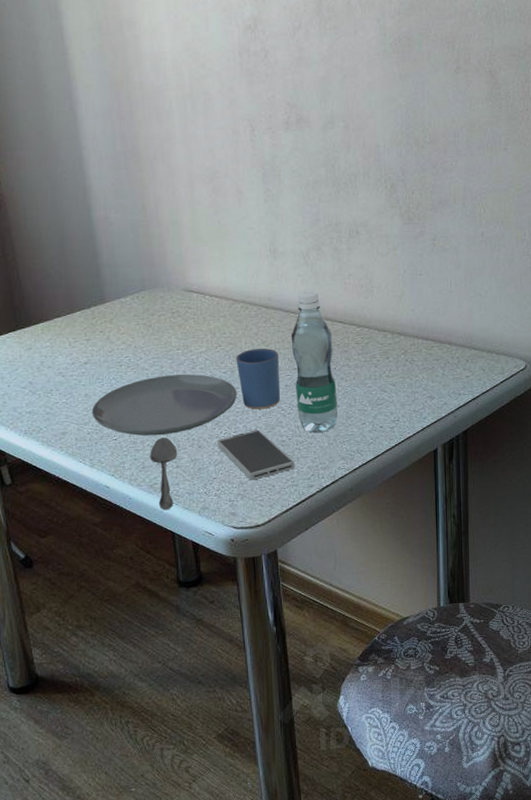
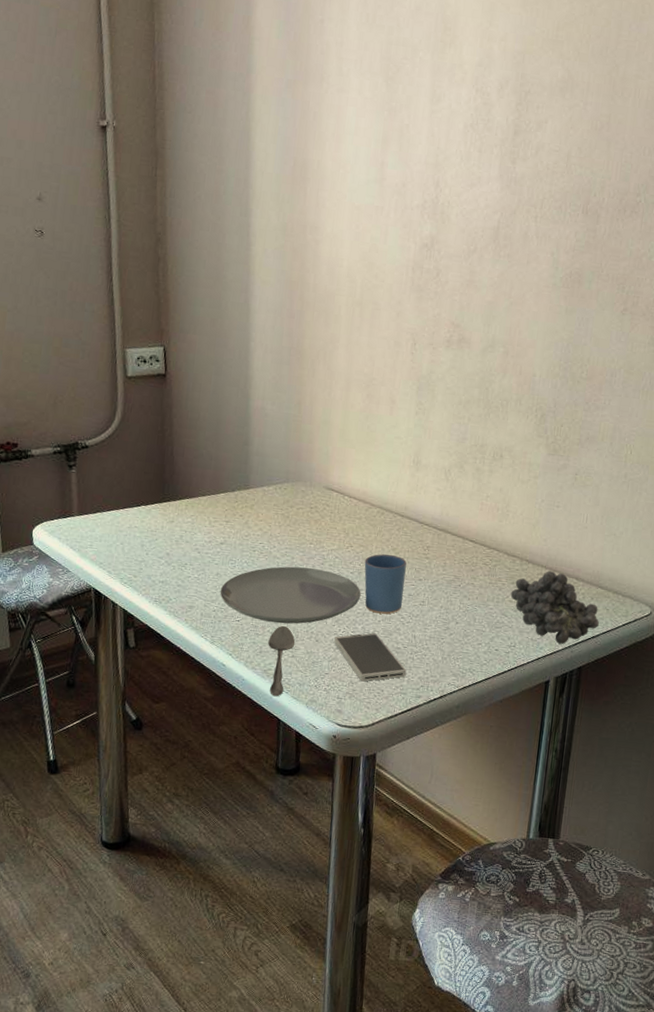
bottle: present [291,290,338,433] -> none [416,505,462,646]
fruit: none [387,340,477,411] -> present [510,571,599,644]

